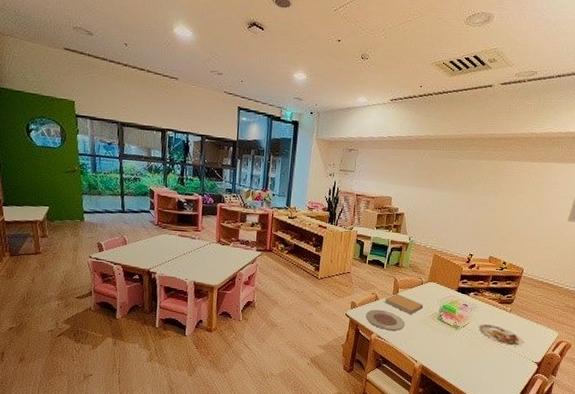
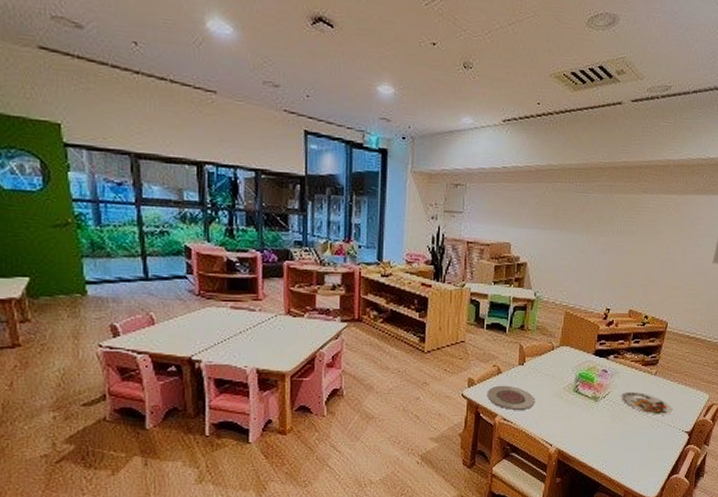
book: present [384,294,424,314] -> none [508,364,556,388]

